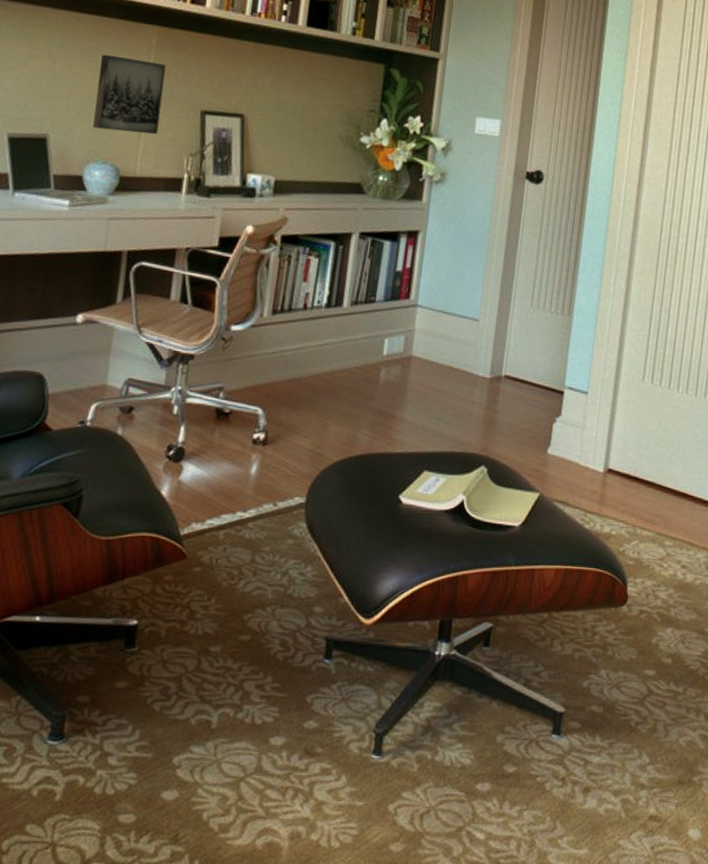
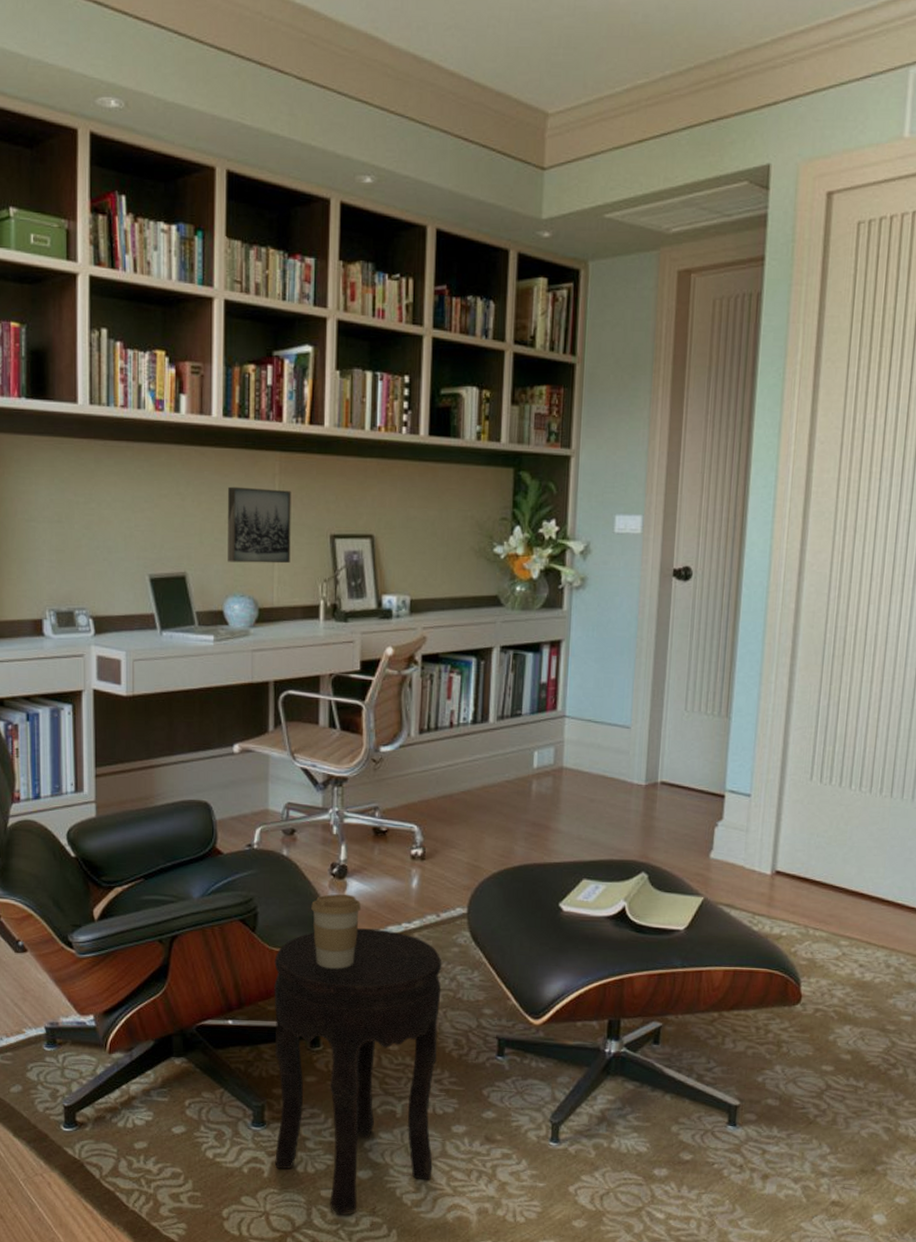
side table: none [69,516,275,845] -> present [274,928,442,1216]
coffee cup: none [141,478,195,560] -> present [311,893,361,969]

